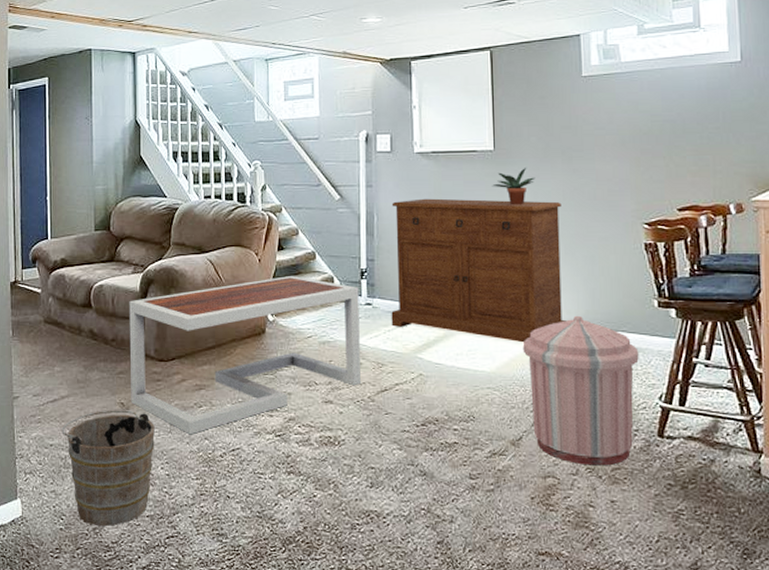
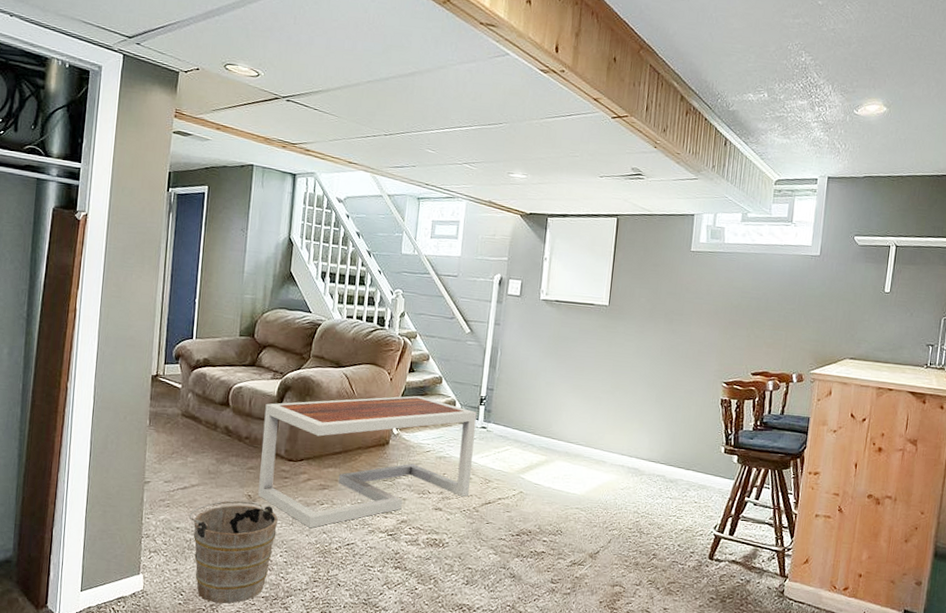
sideboard: present [391,198,567,343] -> none [501,340,659,473]
potted plant: present [492,168,536,205] -> none [603,324,640,356]
trash can: present [522,315,639,466] -> none [609,453,704,580]

